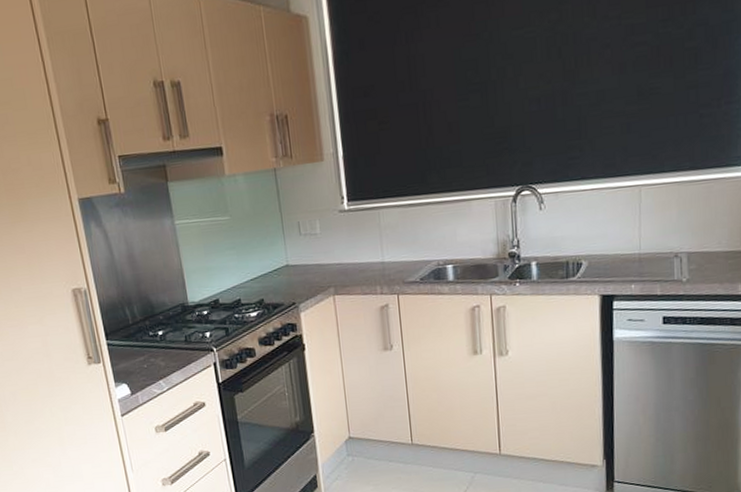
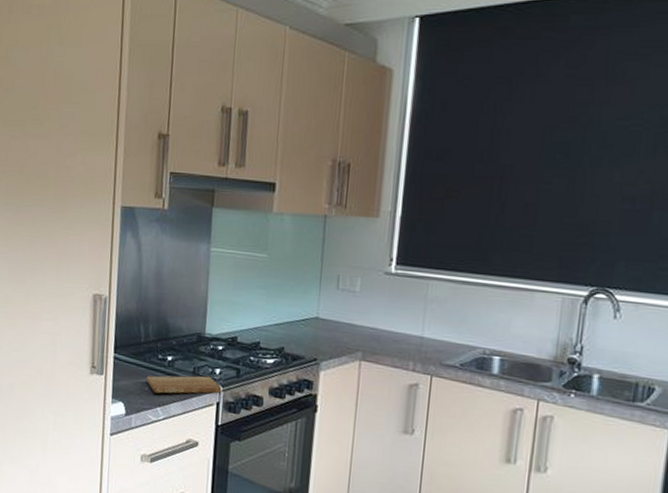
cutting board: none [142,341,216,368] -> present [146,375,222,394]

